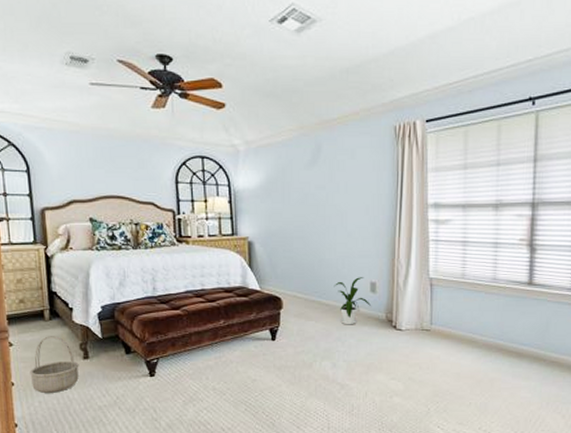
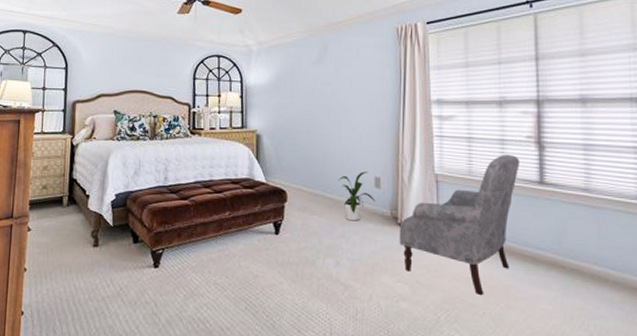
basket: present [29,336,79,393] -> none [42,222,89,281]
armchair: none [394,258,511,387] -> present [399,155,520,295]

